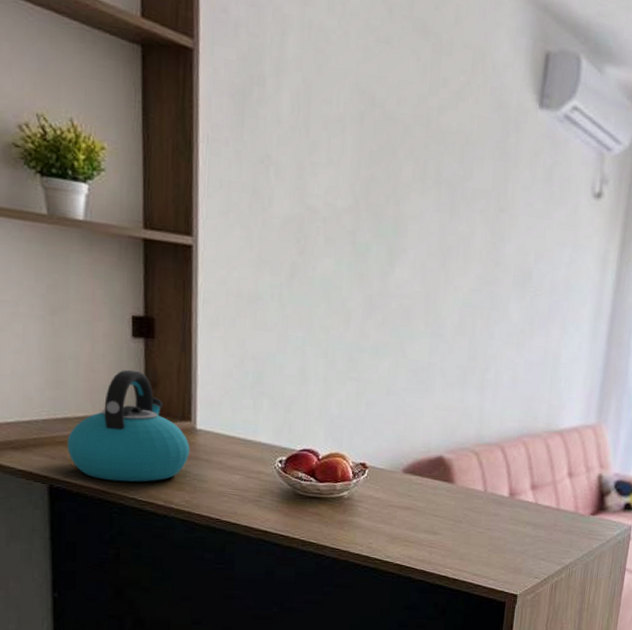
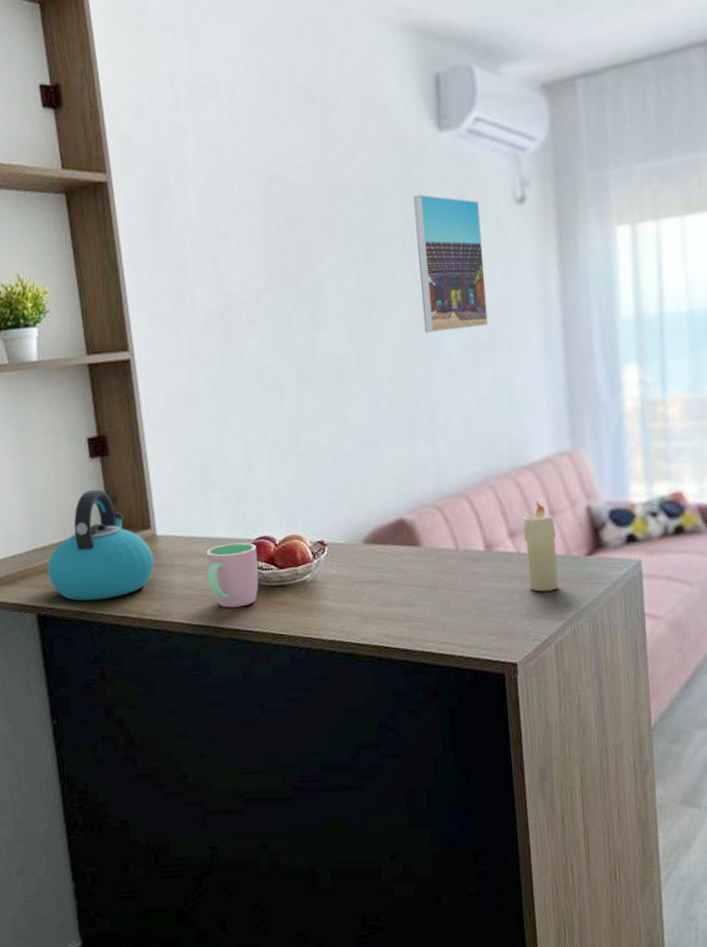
cup: none [244,449,299,511] -> present [206,542,259,608]
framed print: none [492,162,563,300] -> present [413,194,488,333]
candle: none [539,462,571,540] -> present [523,501,559,592]

